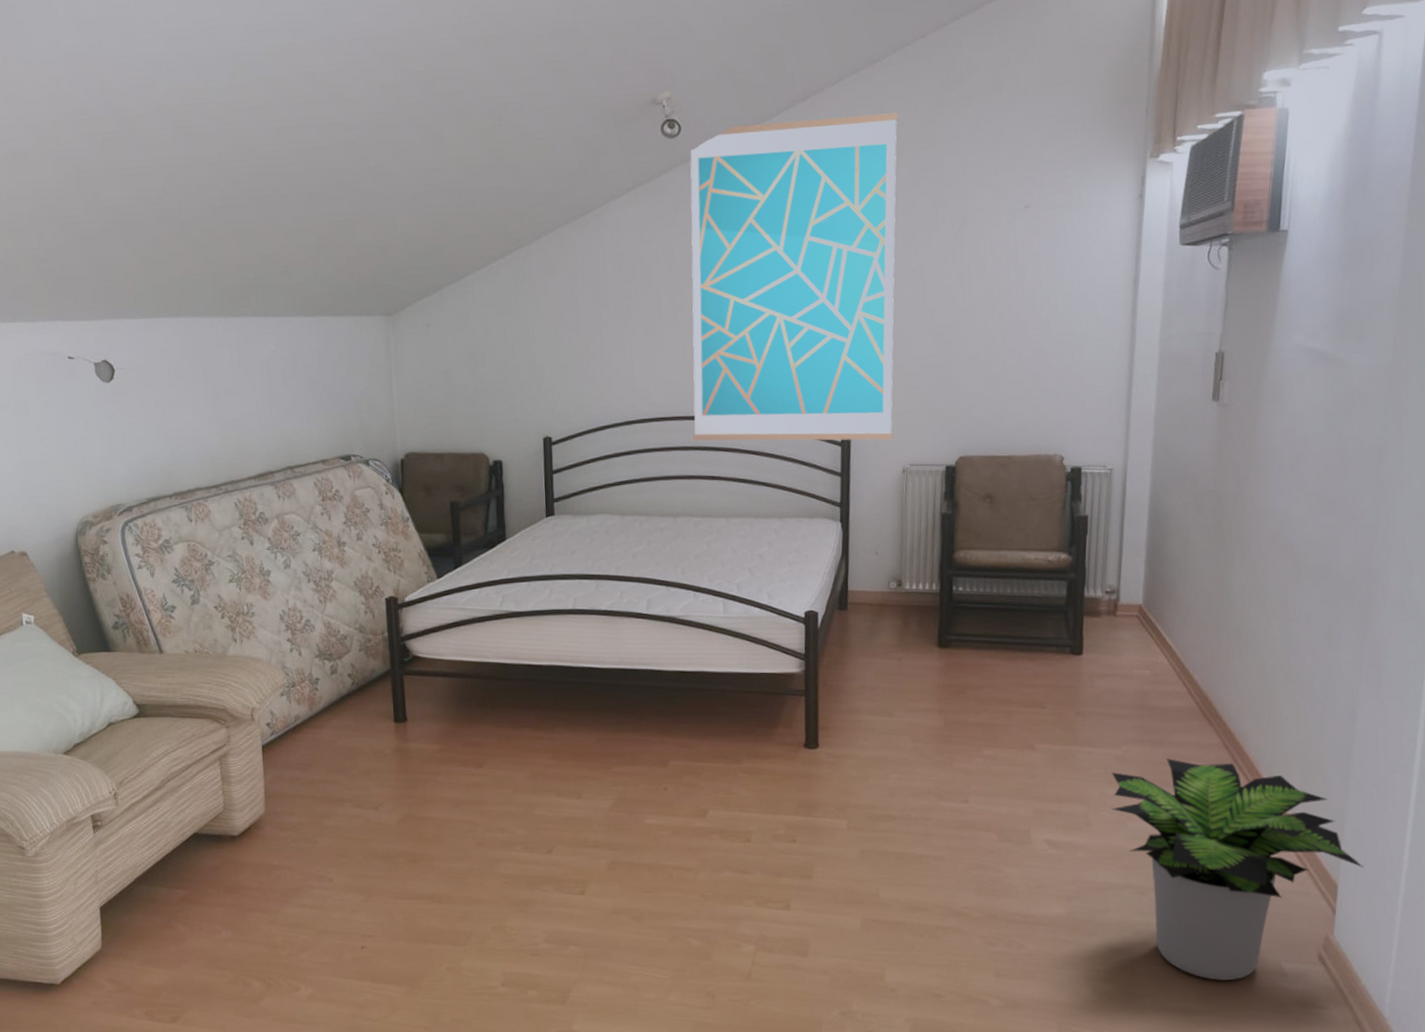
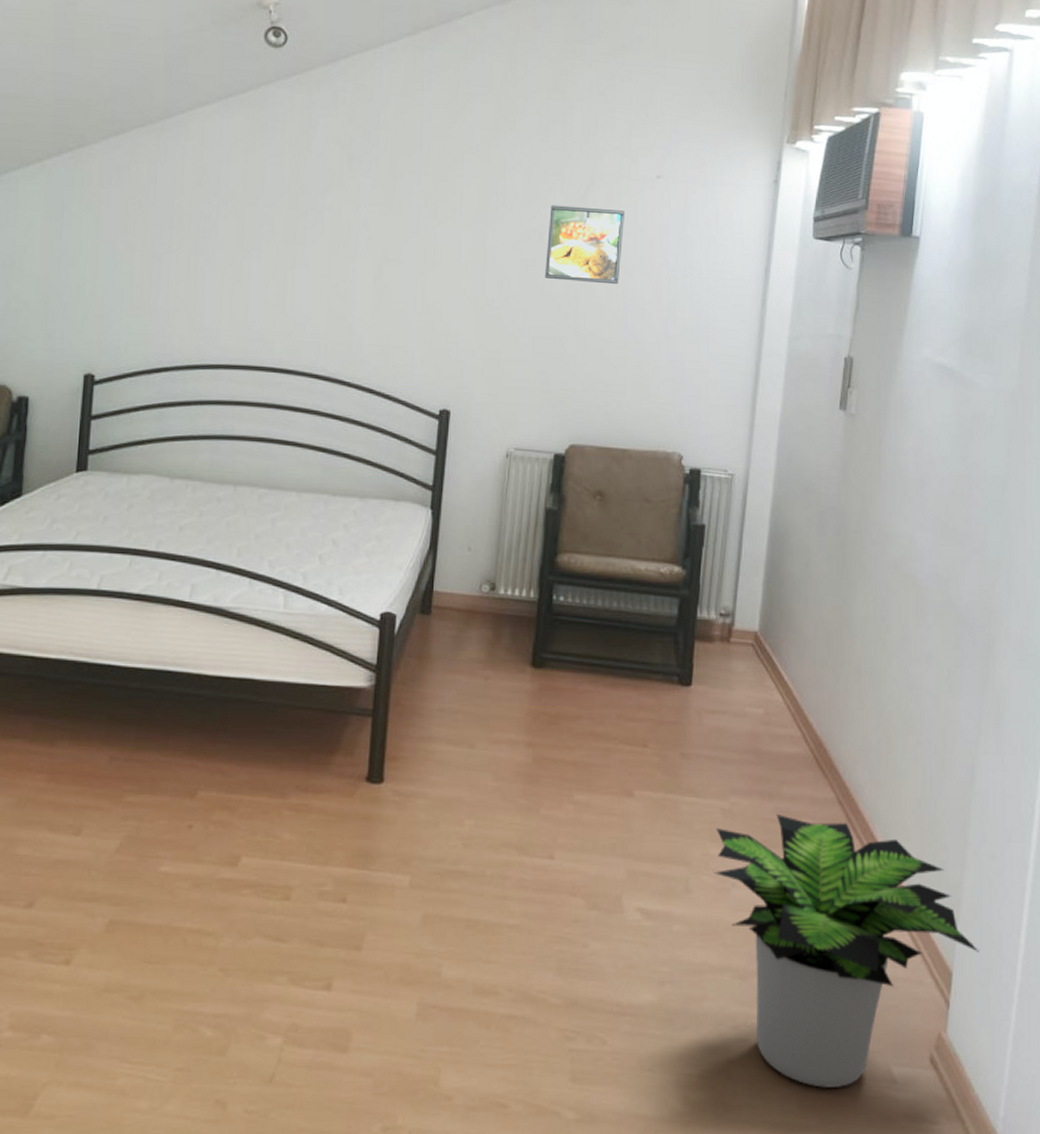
wall art: present [690,113,898,441] -> none [267,45,529,418]
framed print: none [926,242,997,313] -> present [545,205,625,285]

